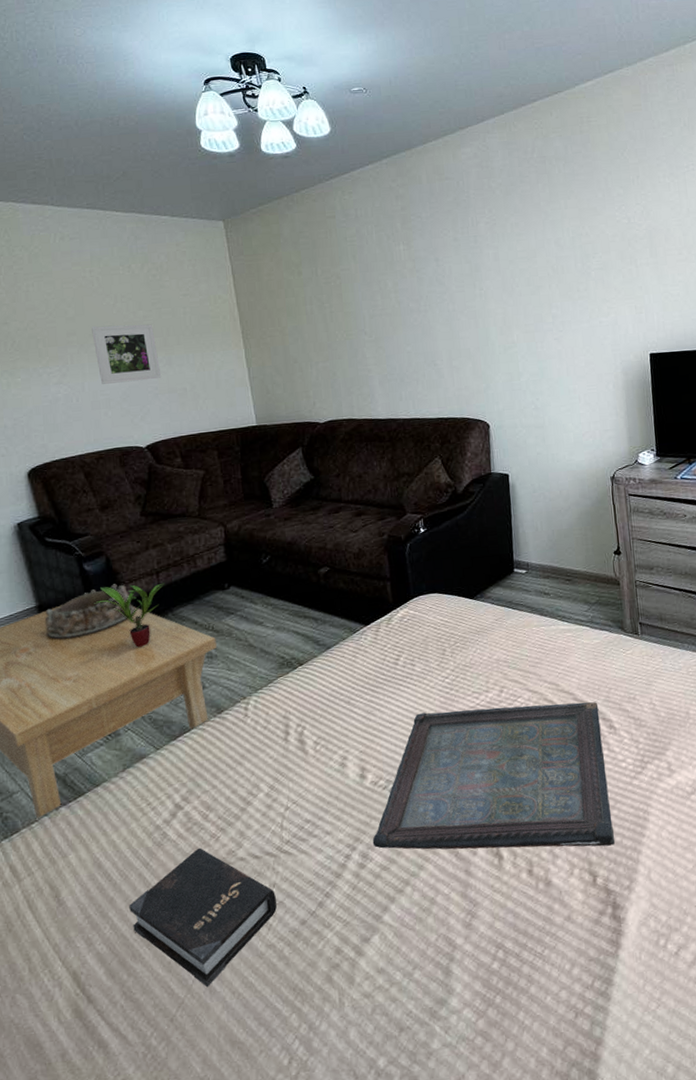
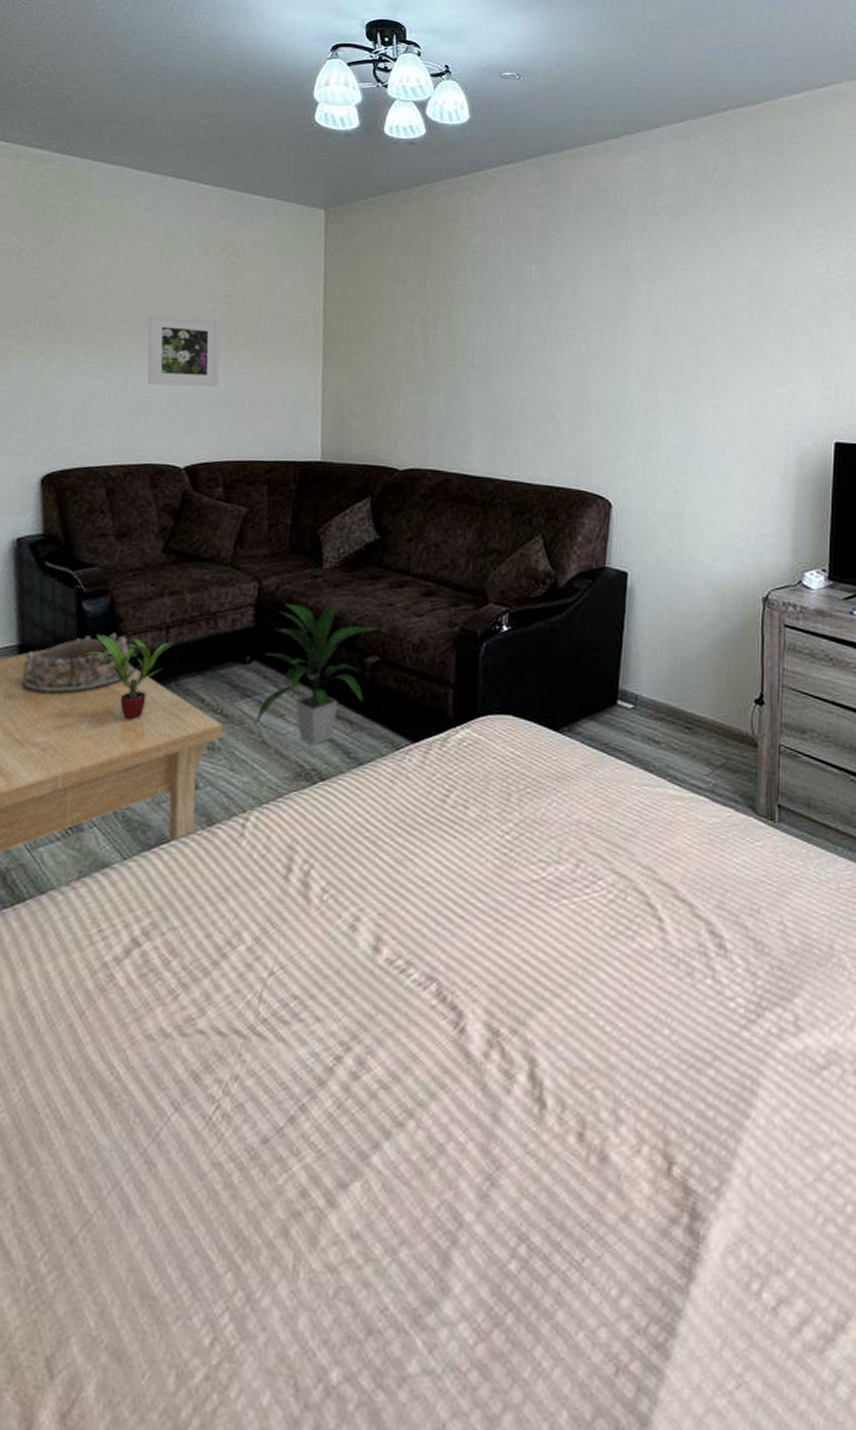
hardback book: present [129,847,277,988] -> none [47,1004,236,1206]
indoor plant: none [239,532,325,641] -> present [254,601,379,745]
serving tray: present [372,702,615,850] -> none [374,875,707,1122]

